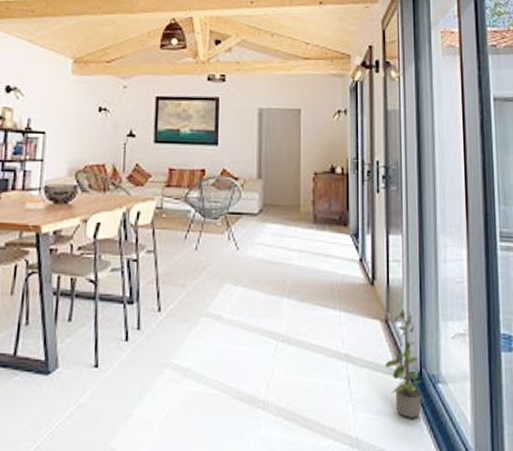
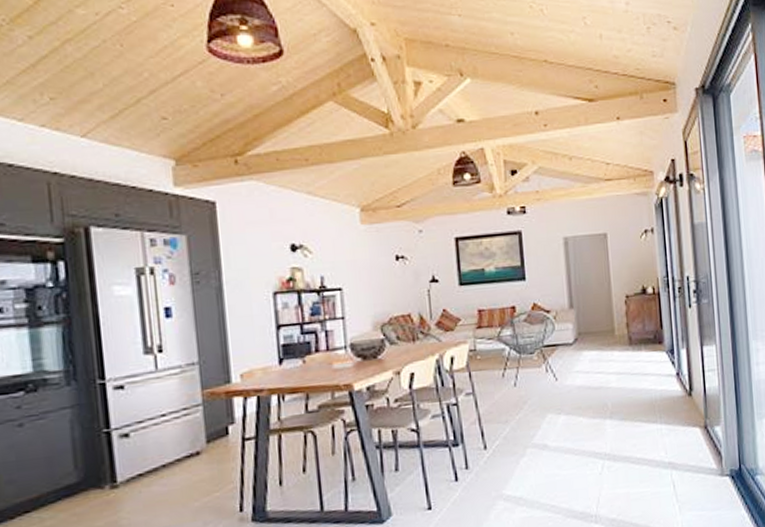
potted plant: present [385,309,423,418] -> none [707,413,743,510]

